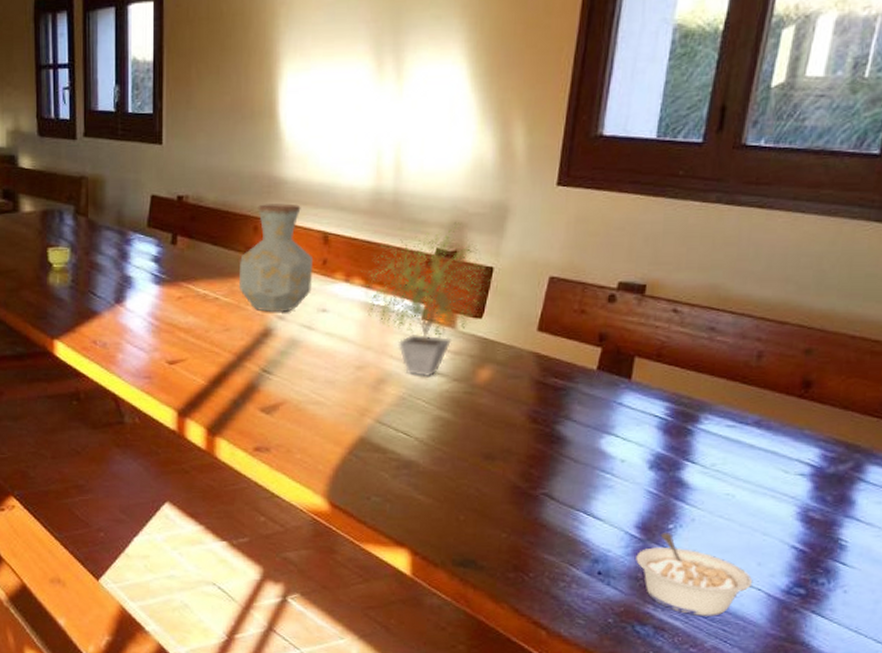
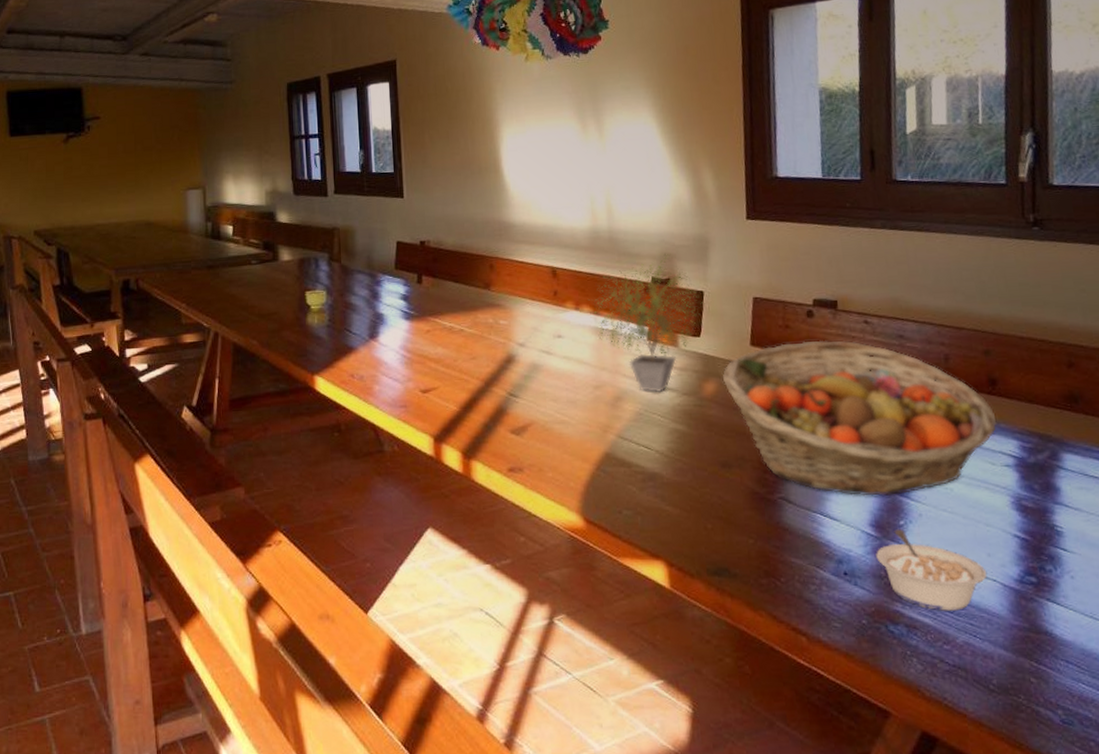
vase: present [238,203,314,312] -> none [480,243,546,340]
fruit basket: none [499,328,802,498] -> present [722,340,997,496]

